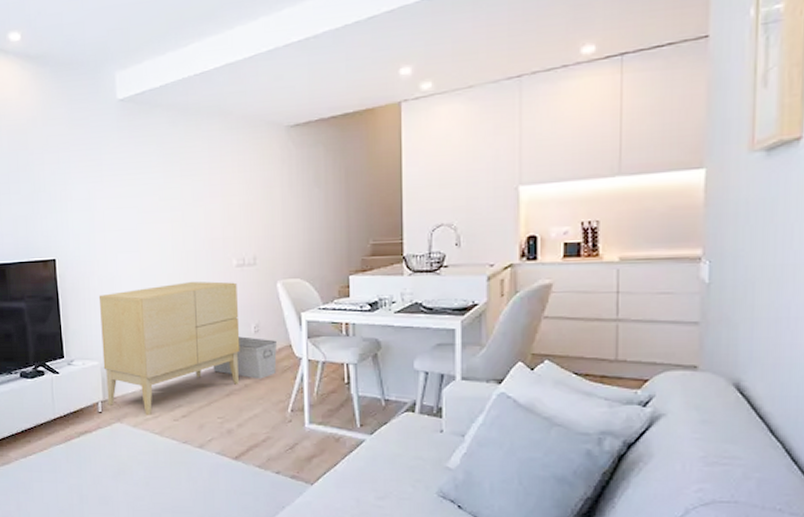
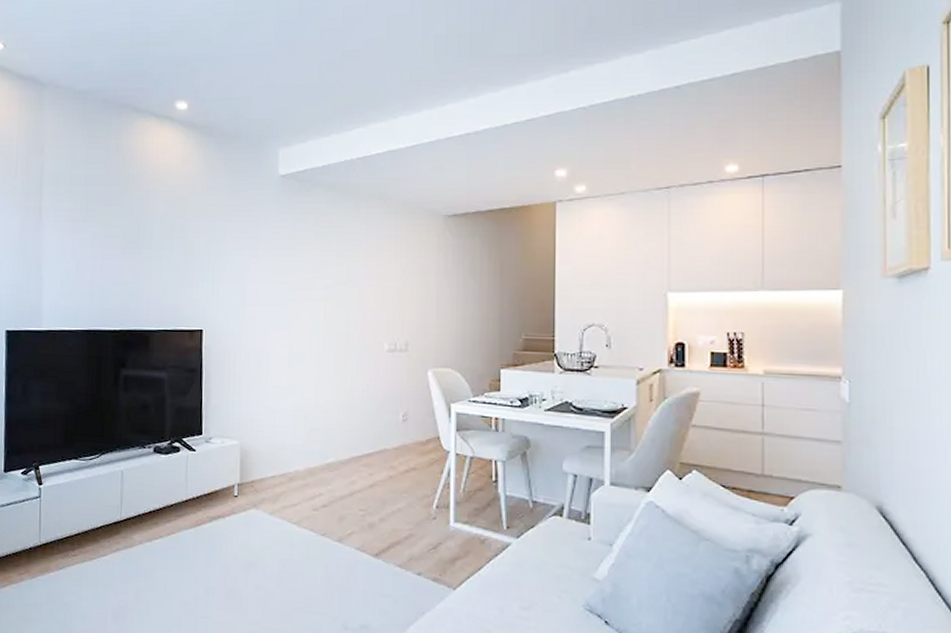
sideboard: present [98,281,240,416] -> none [243,364,388,504]
storage bin: present [213,336,277,379] -> none [357,424,425,471]

